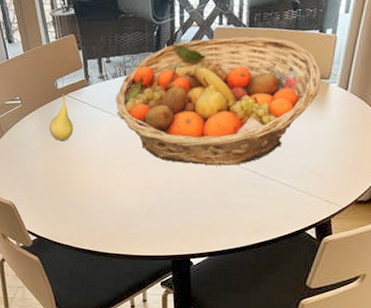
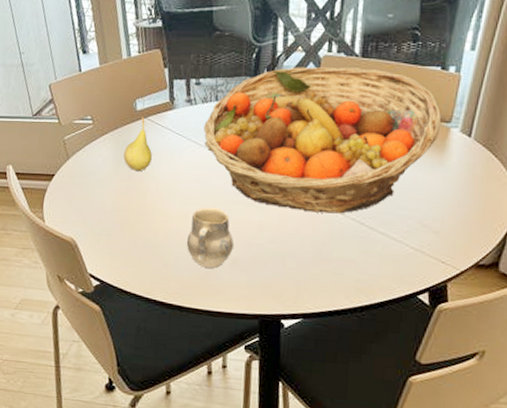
cup: none [106,167,147,219] -> present [186,207,234,268]

